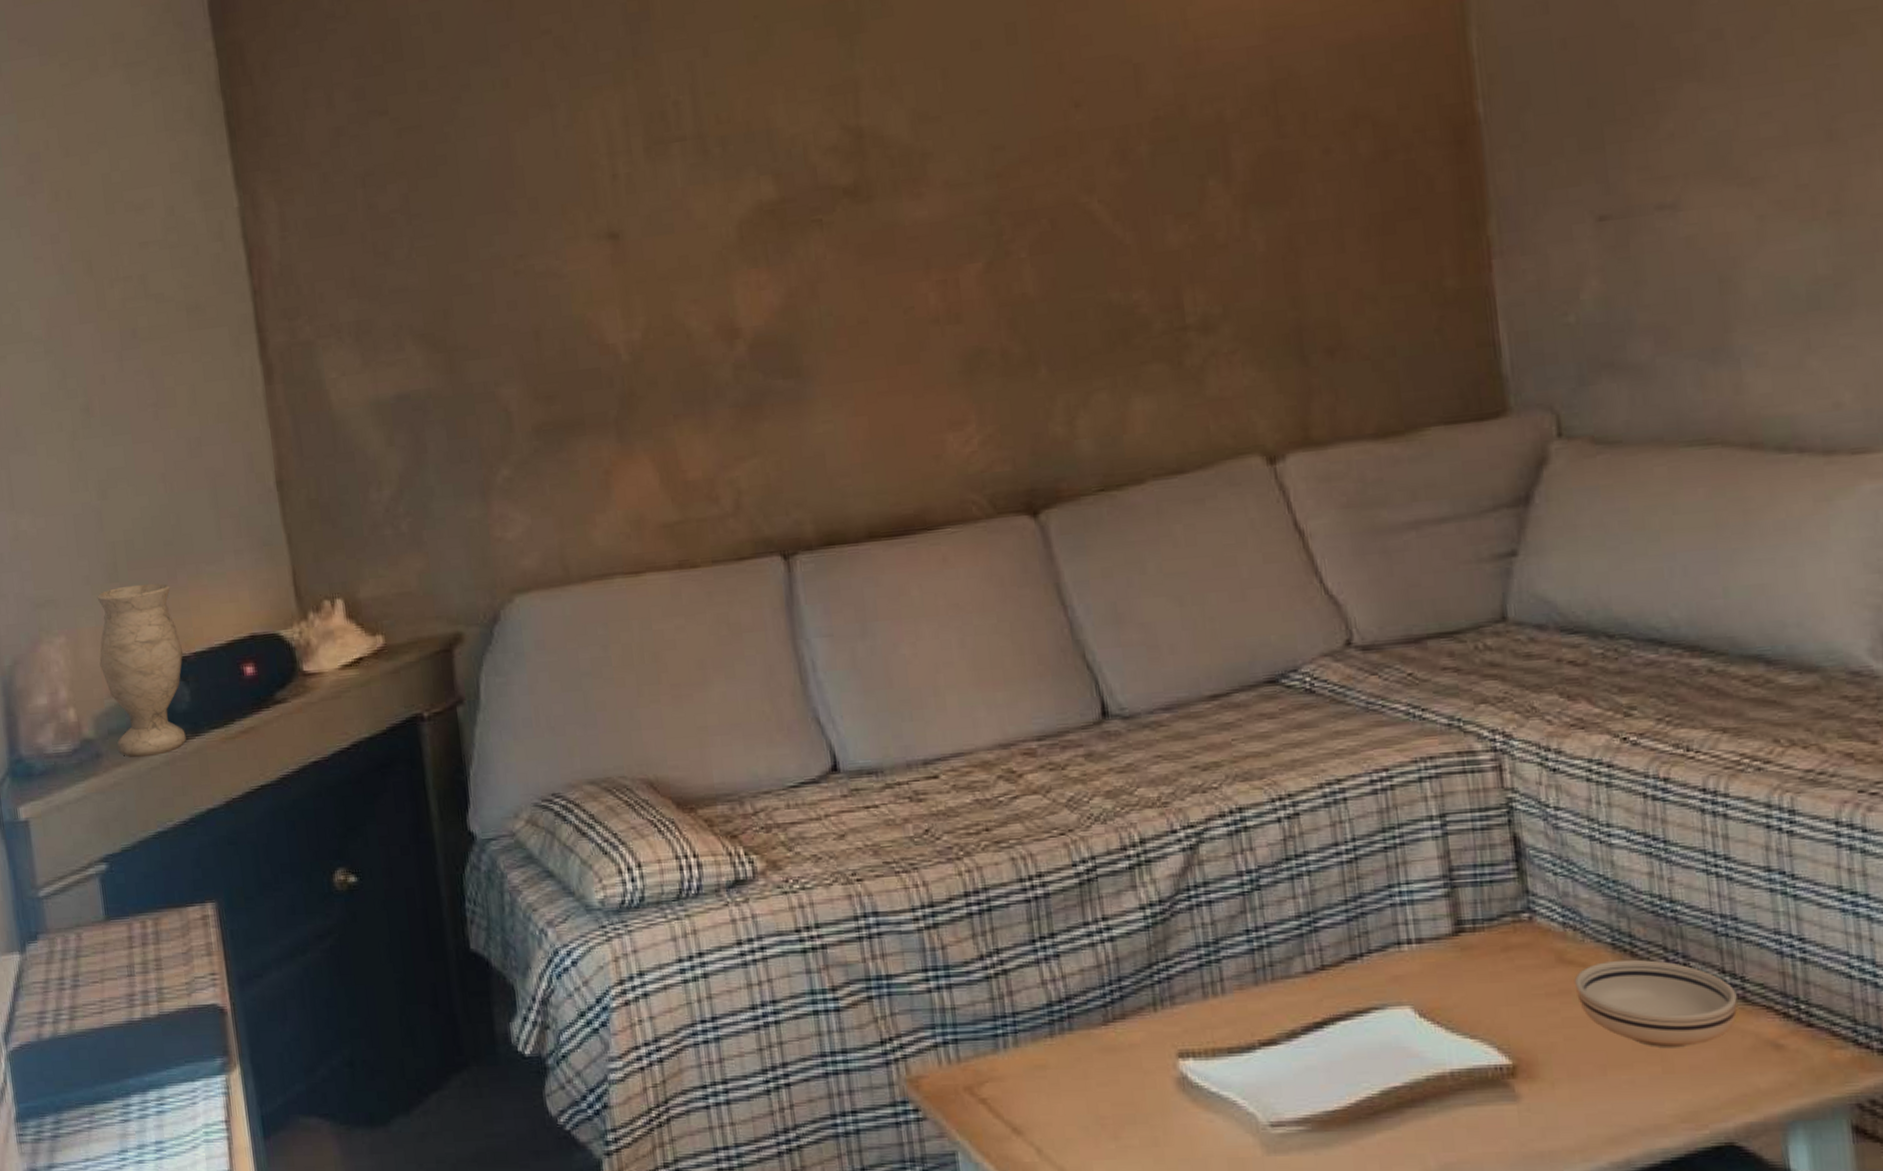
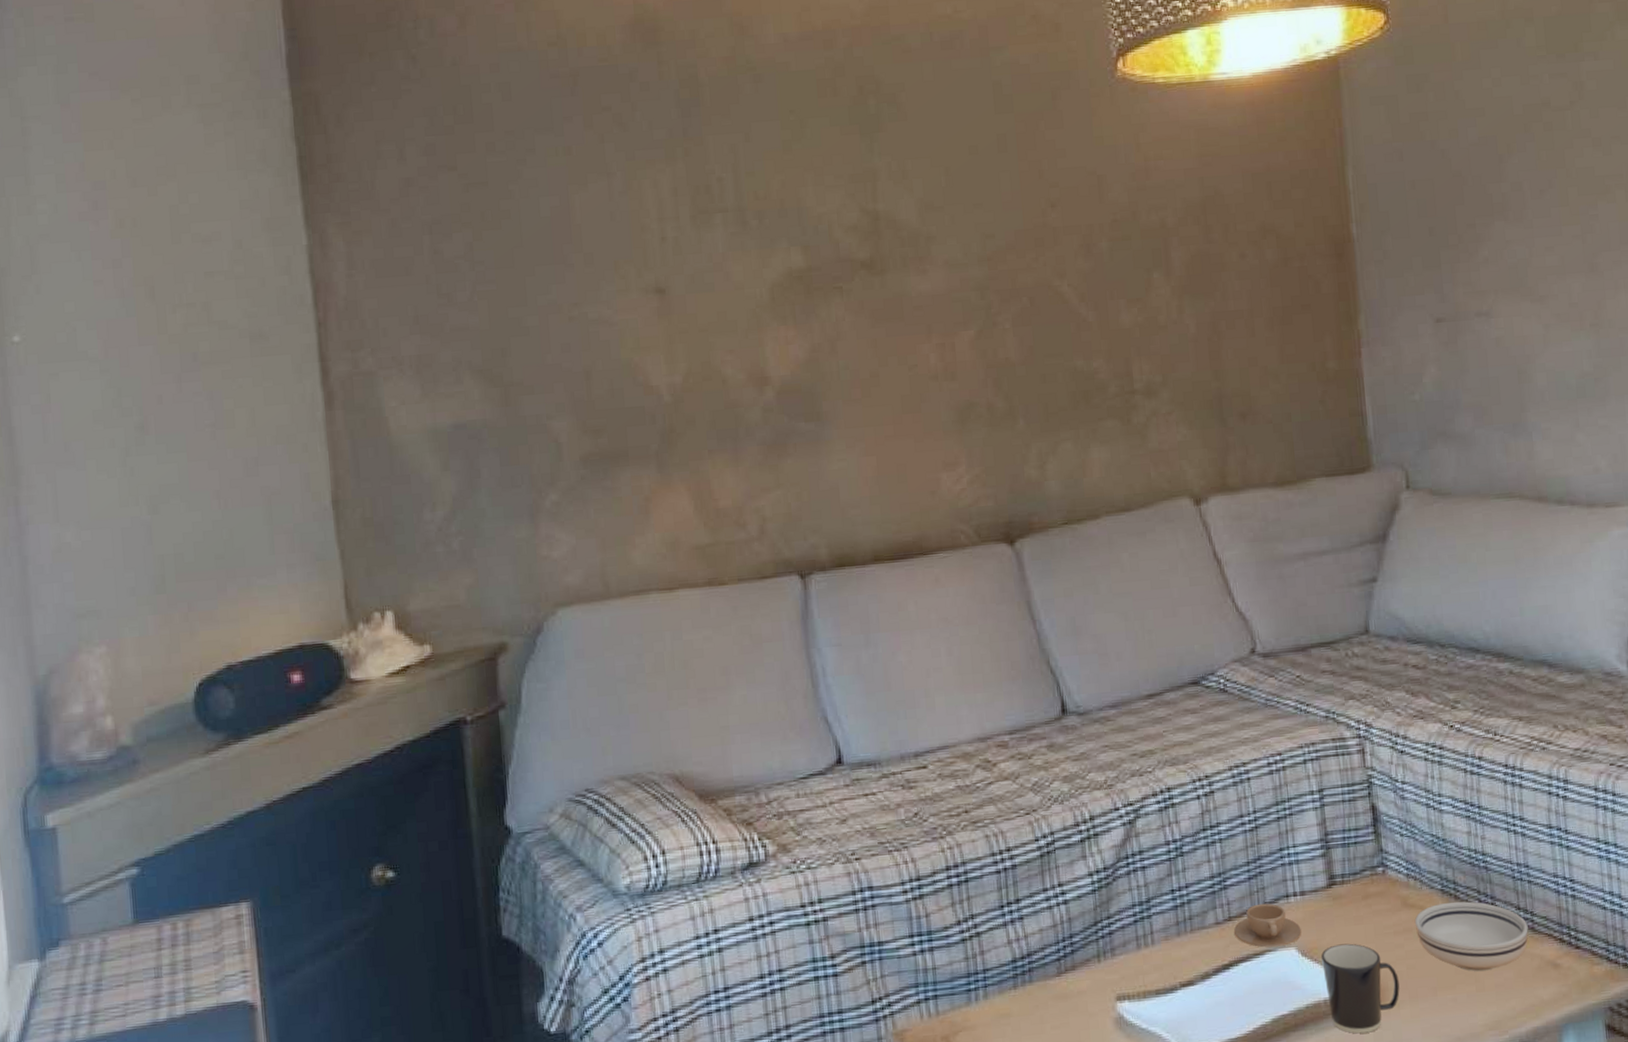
vase: present [97,583,186,758] -> none [141,595,230,764]
teacup: none [1327,951,1419,1006] -> present [1233,903,1302,948]
mug: none [1445,1004,1555,1116] -> present [1320,943,1400,1034]

